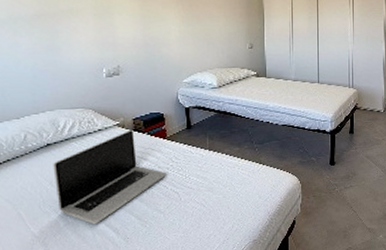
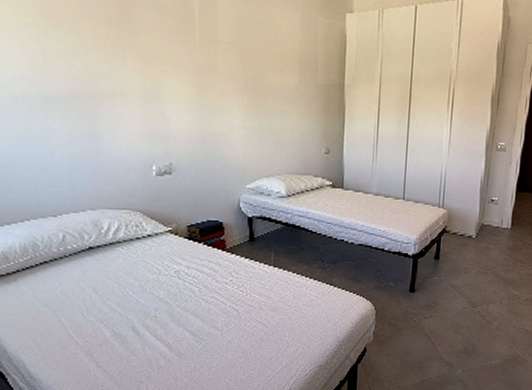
laptop: present [53,129,166,225] -> none [97,237,225,338]

